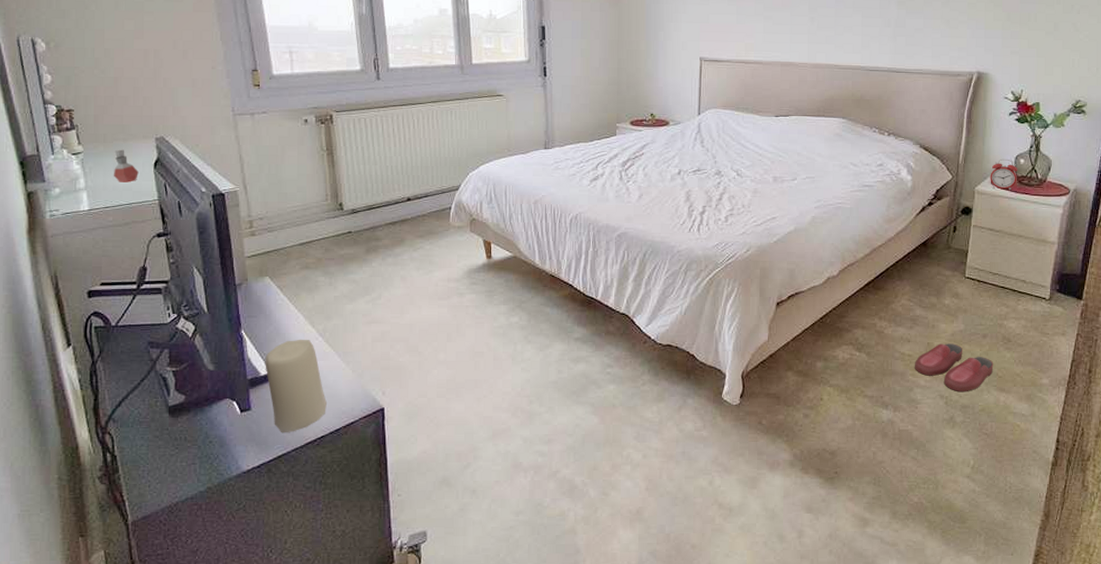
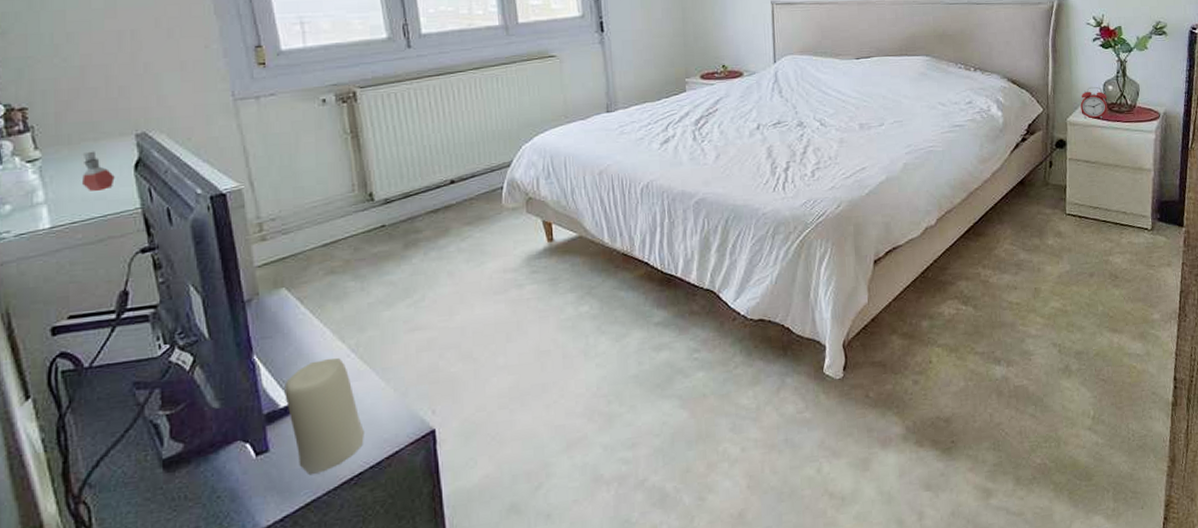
slippers: present [914,343,994,393] -> none [1023,286,1104,338]

